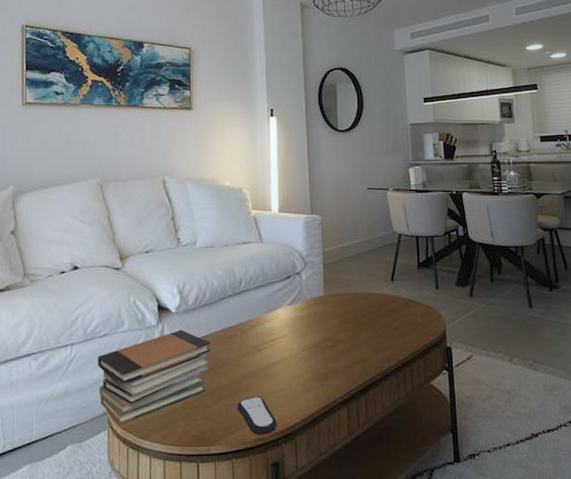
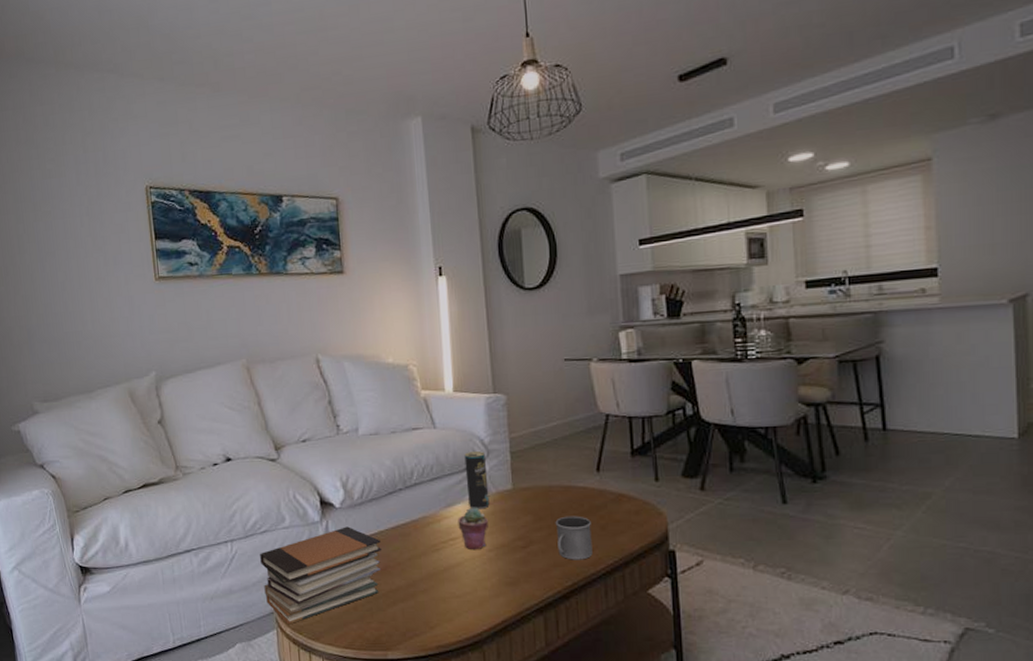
remote control: present [237,396,277,435] -> none [415,601,461,642]
potted succulent: none [278,311,303,350] -> present [458,507,488,550]
beverage can: none [285,263,305,313] -> present [464,451,490,509]
mug: none [358,318,388,357] -> present [555,516,593,560]

